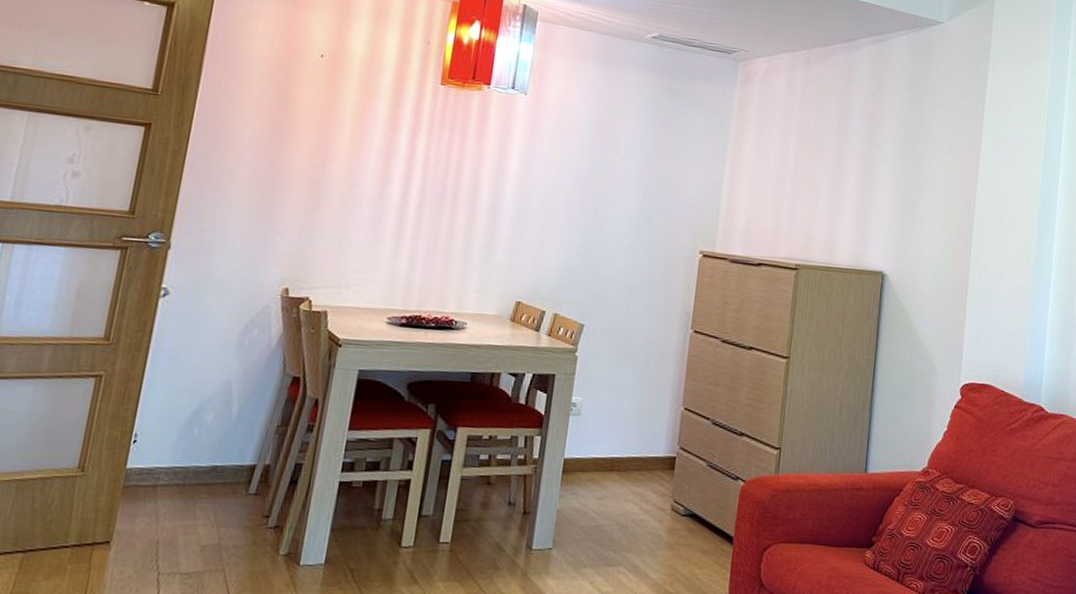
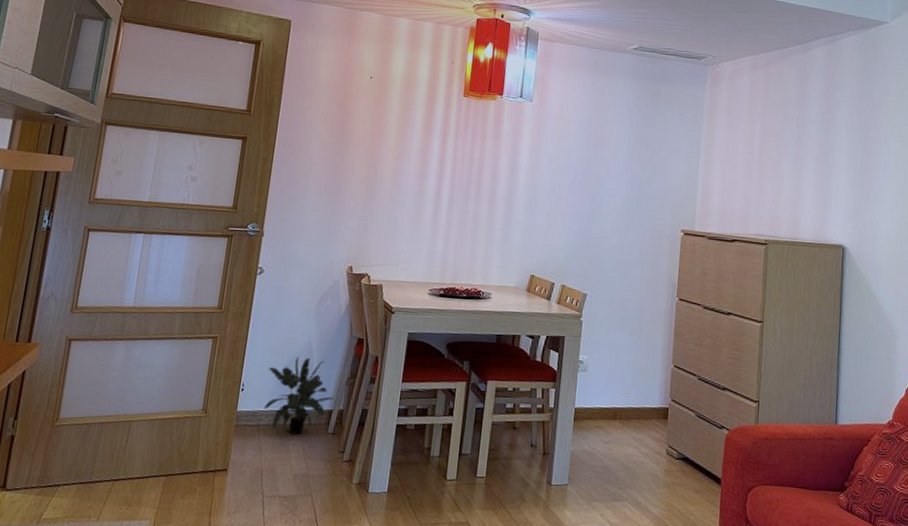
potted plant: none [163,400,258,496] -> present [264,357,334,435]

